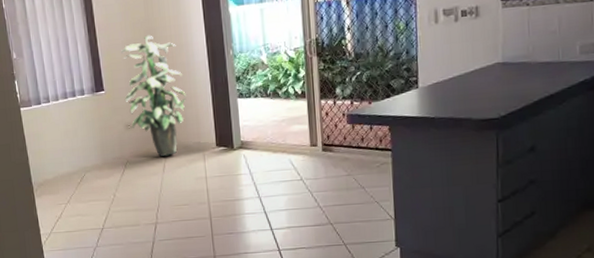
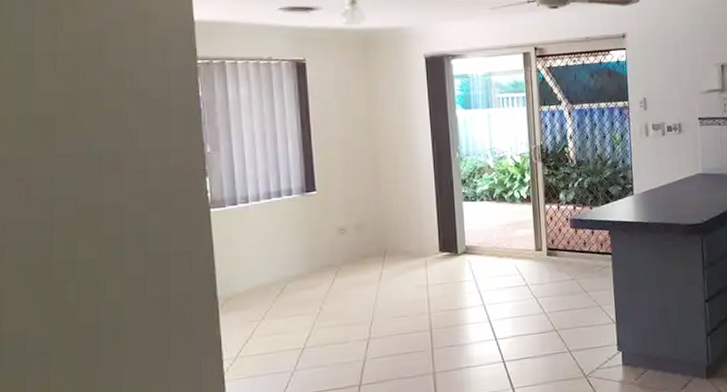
indoor plant: present [121,35,186,156] -> none [338,134,409,263]

